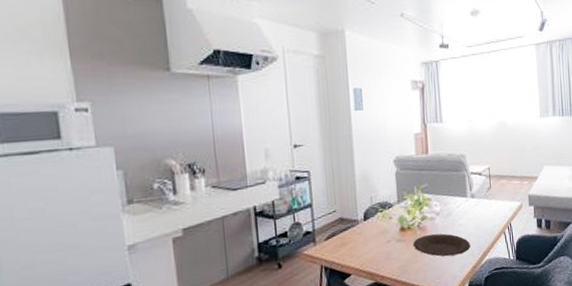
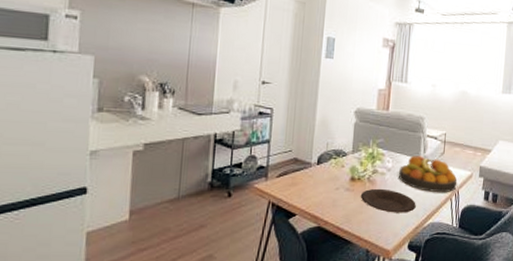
fruit bowl: none [448,194,508,229] -> present [399,155,457,192]

